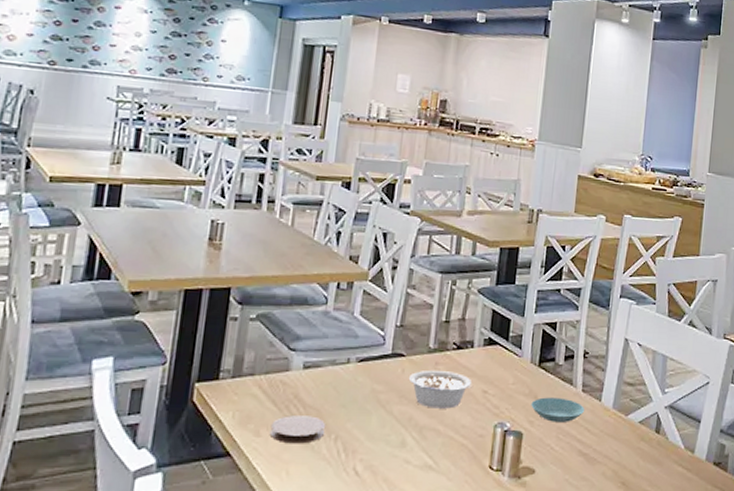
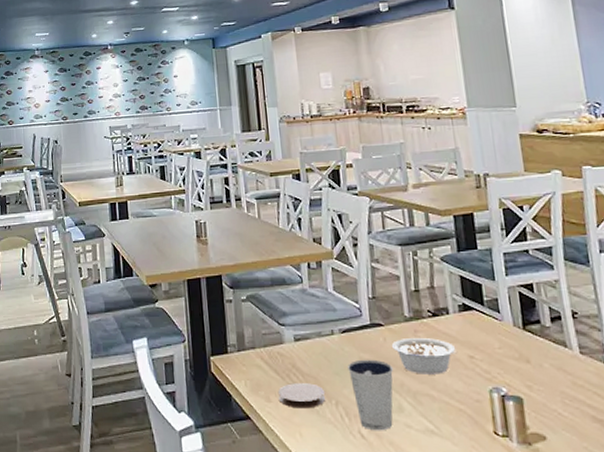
dixie cup: none [357,391,406,467] -> present [348,359,394,431]
saucer: present [531,397,585,422] -> none [524,361,589,386]

